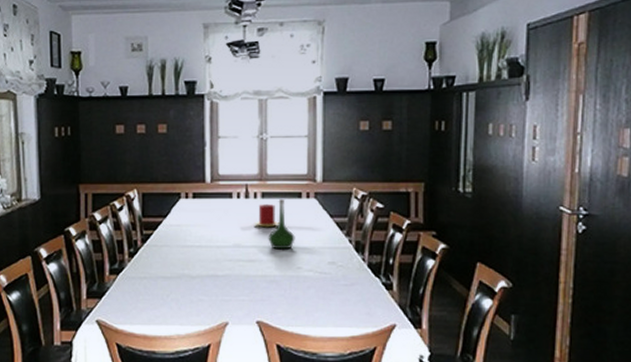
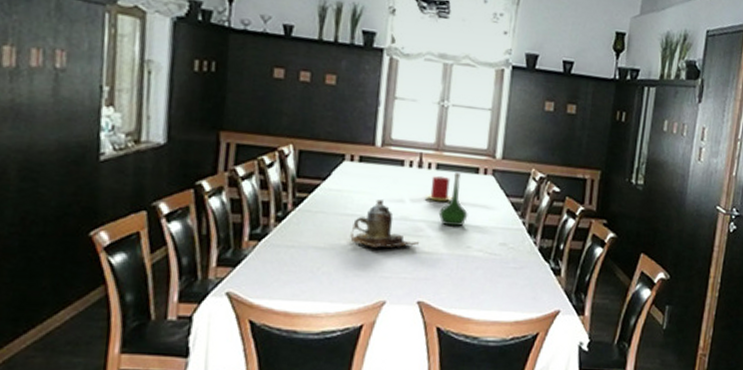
teapot: none [191,230,254,274] -> present [349,200,420,248]

